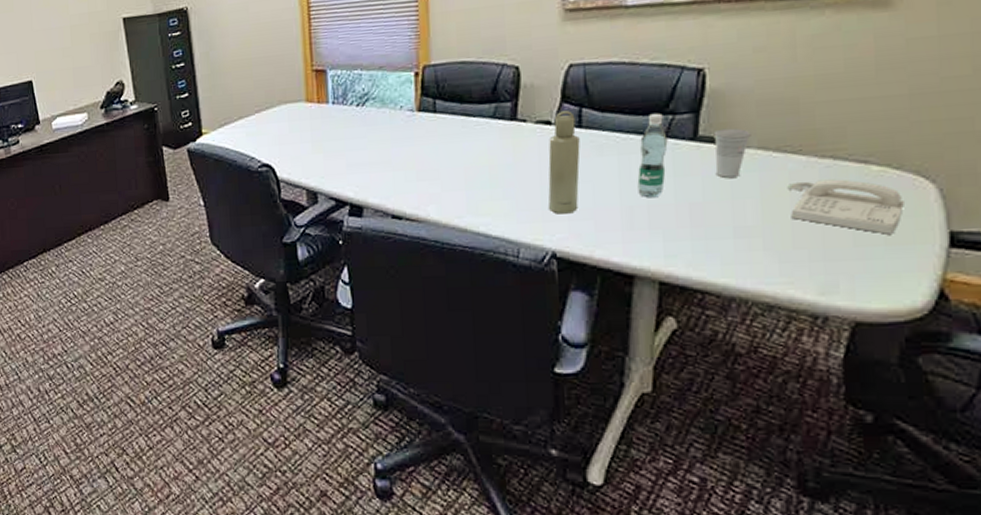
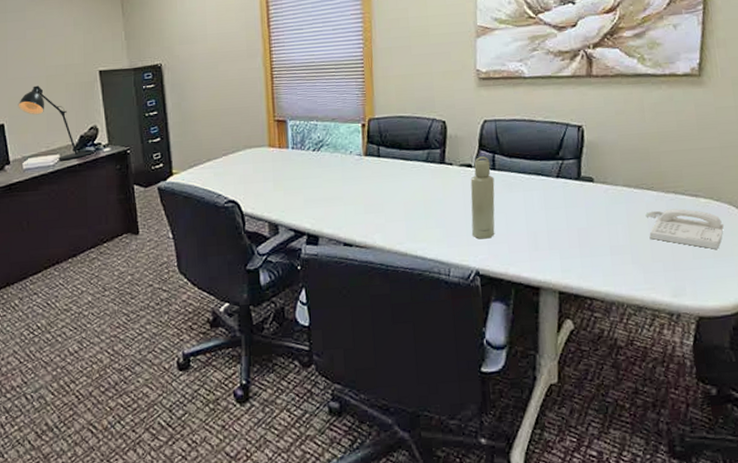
desk lamp: none [44,37,122,121] -> present [18,85,94,161]
bottle: present [637,113,668,198] -> none [538,159,560,225]
cup: present [713,128,751,178] -> none [591,170,618,208]

